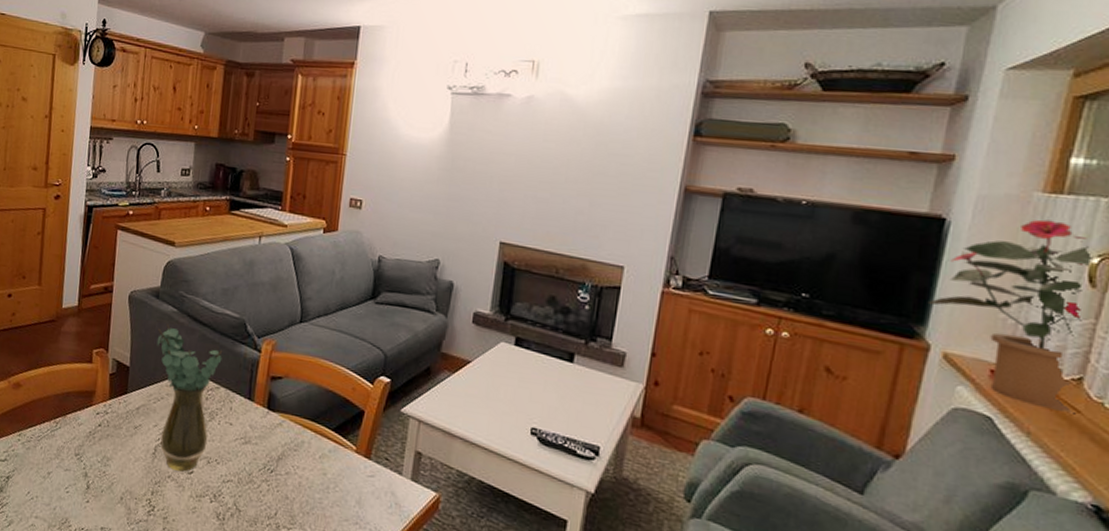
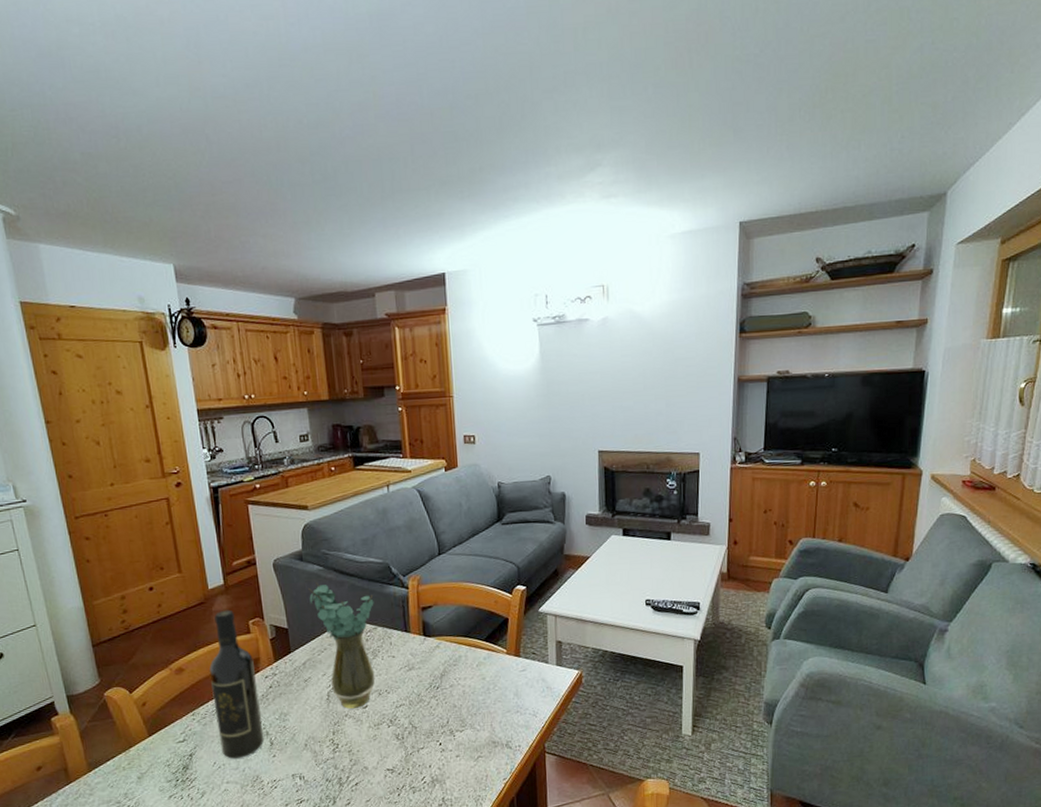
wine bottle: none [38,332,89,495] -> present [209,609,264,759]
potted flower: present [929,219,1092,414] -> none [919,359,1020,502]

